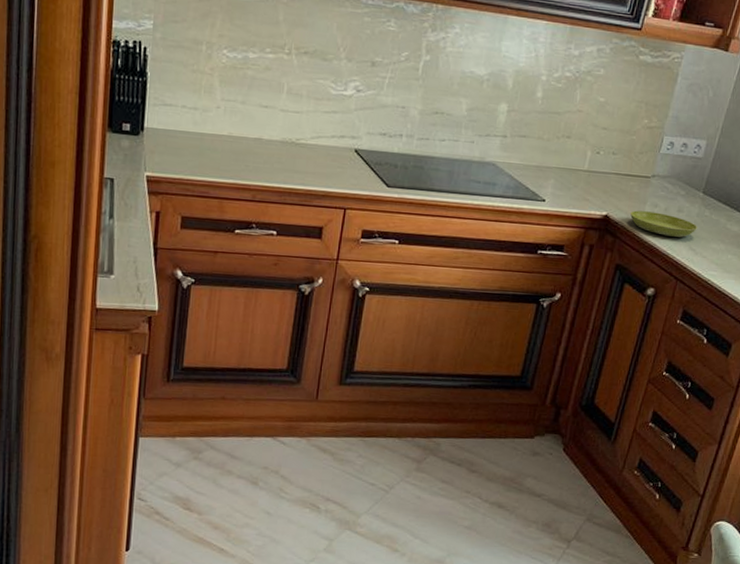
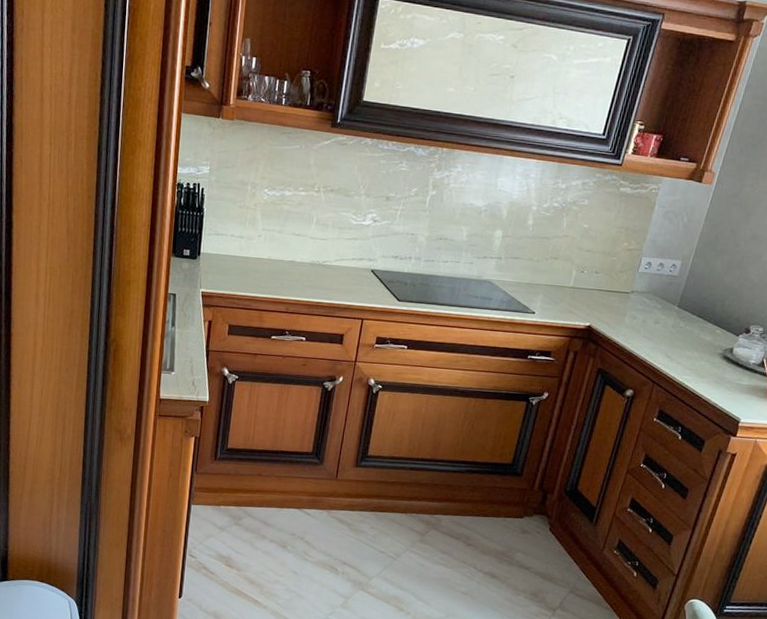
saucer: present [630,210,698,237] -> none [611,322,674,346]

